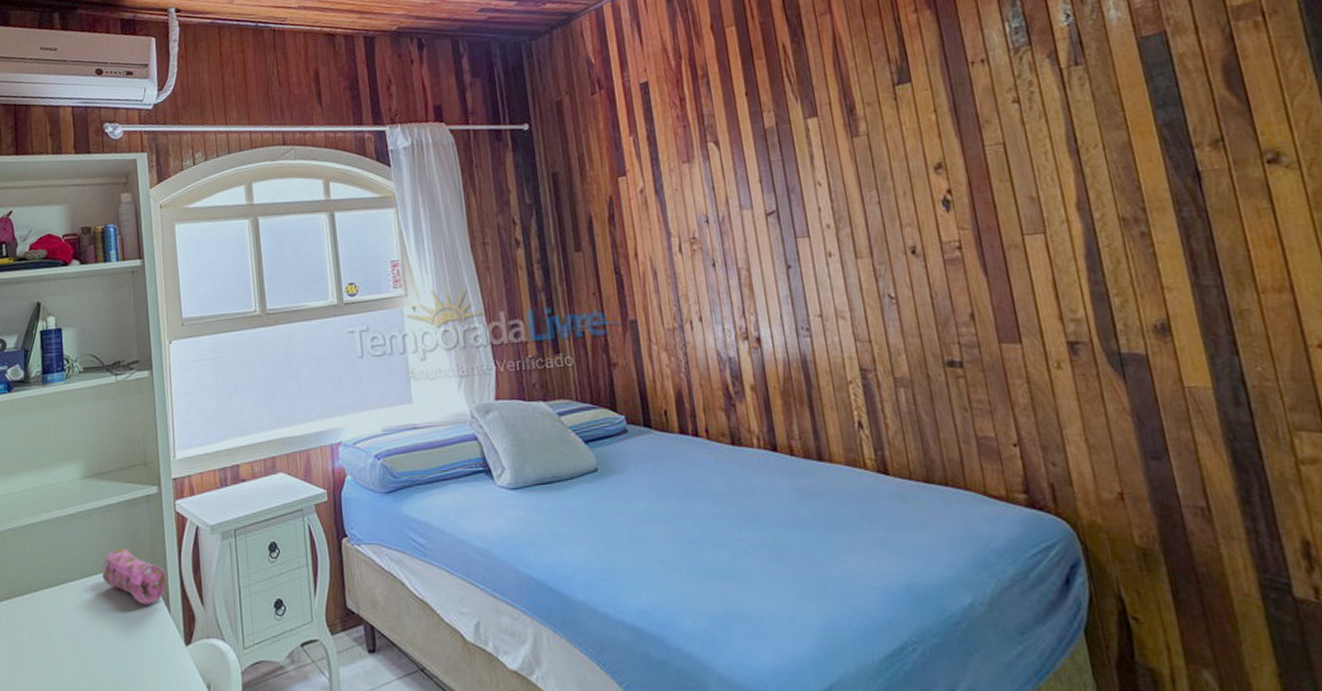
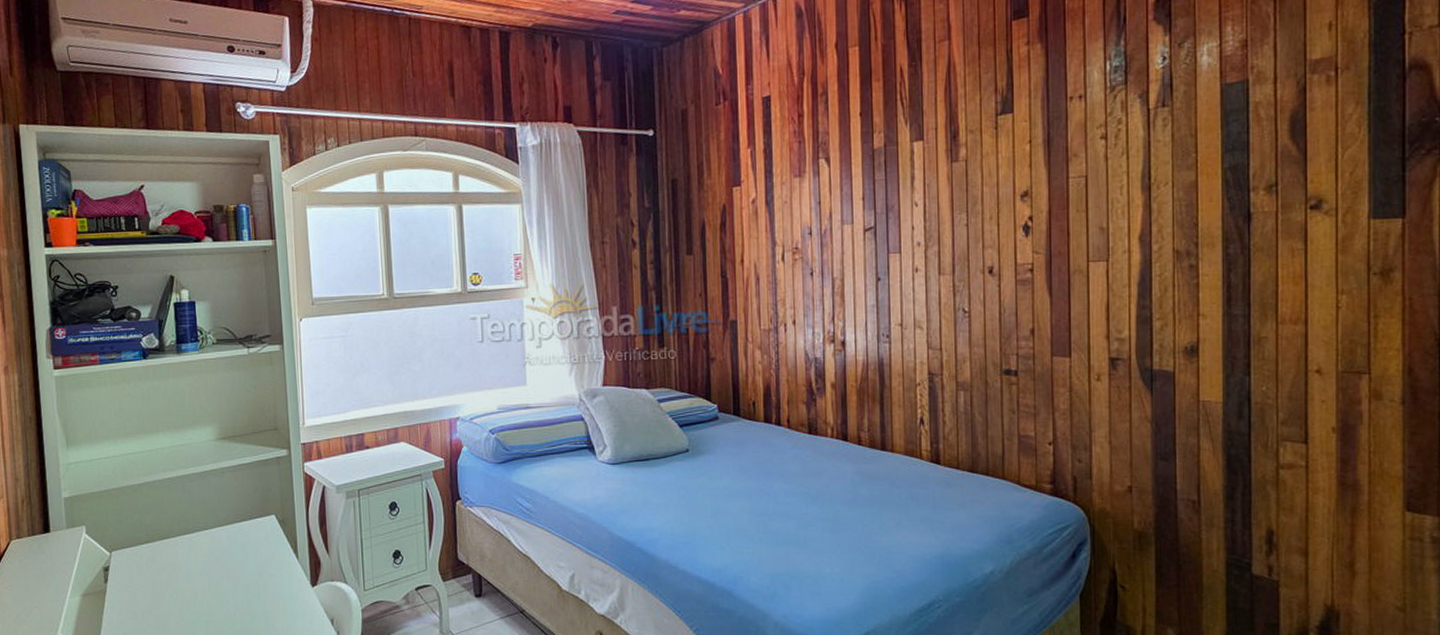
pencil case: present [102,548,167,605] -> none [235,503,296,551]

